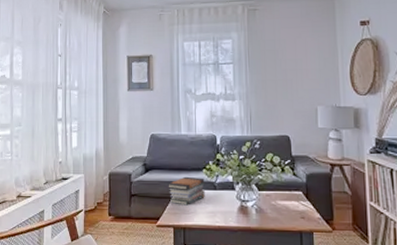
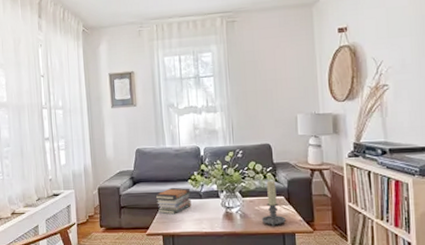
candle holder: none [278,175,303,224] -> present [261,181,286,227]

